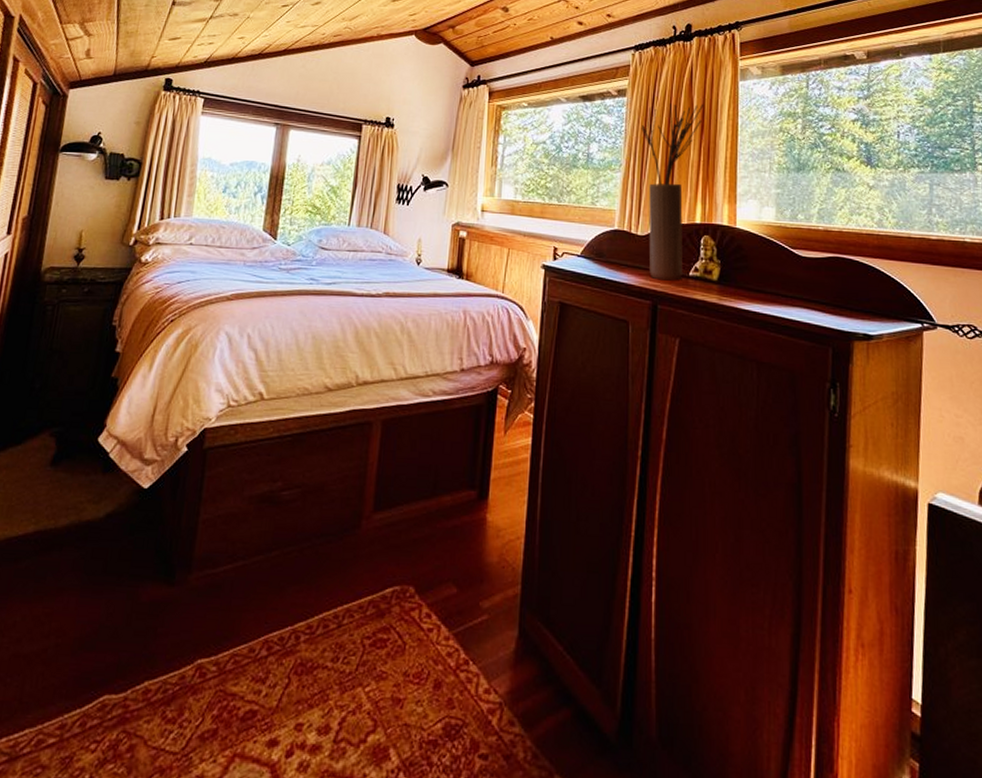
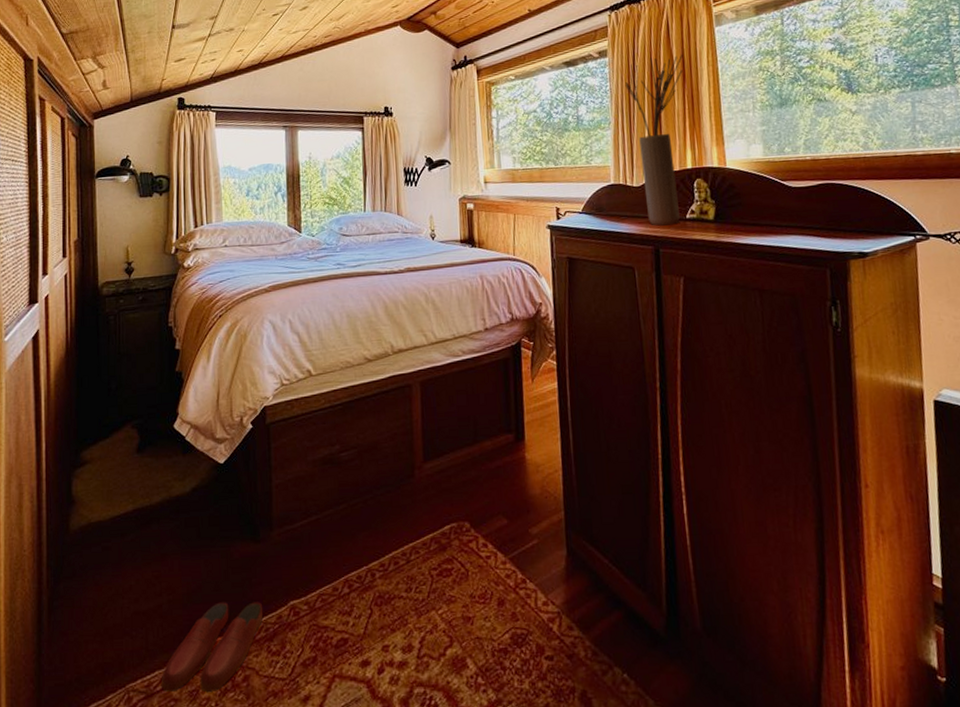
slippers: none [30,652,164,760] -> present [162,602,262,692]

